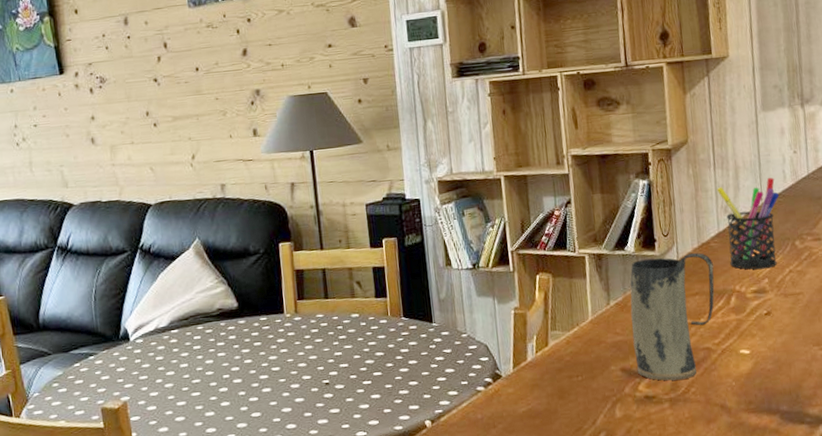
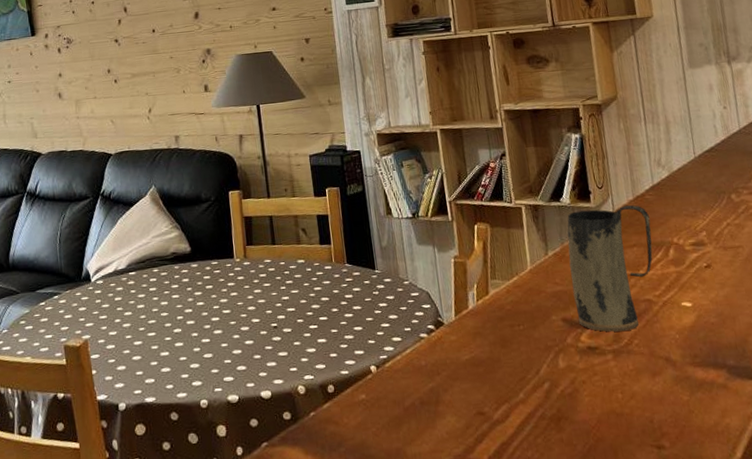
pen holder: present [716,178,779,270] -> none [648,132,714,222]

